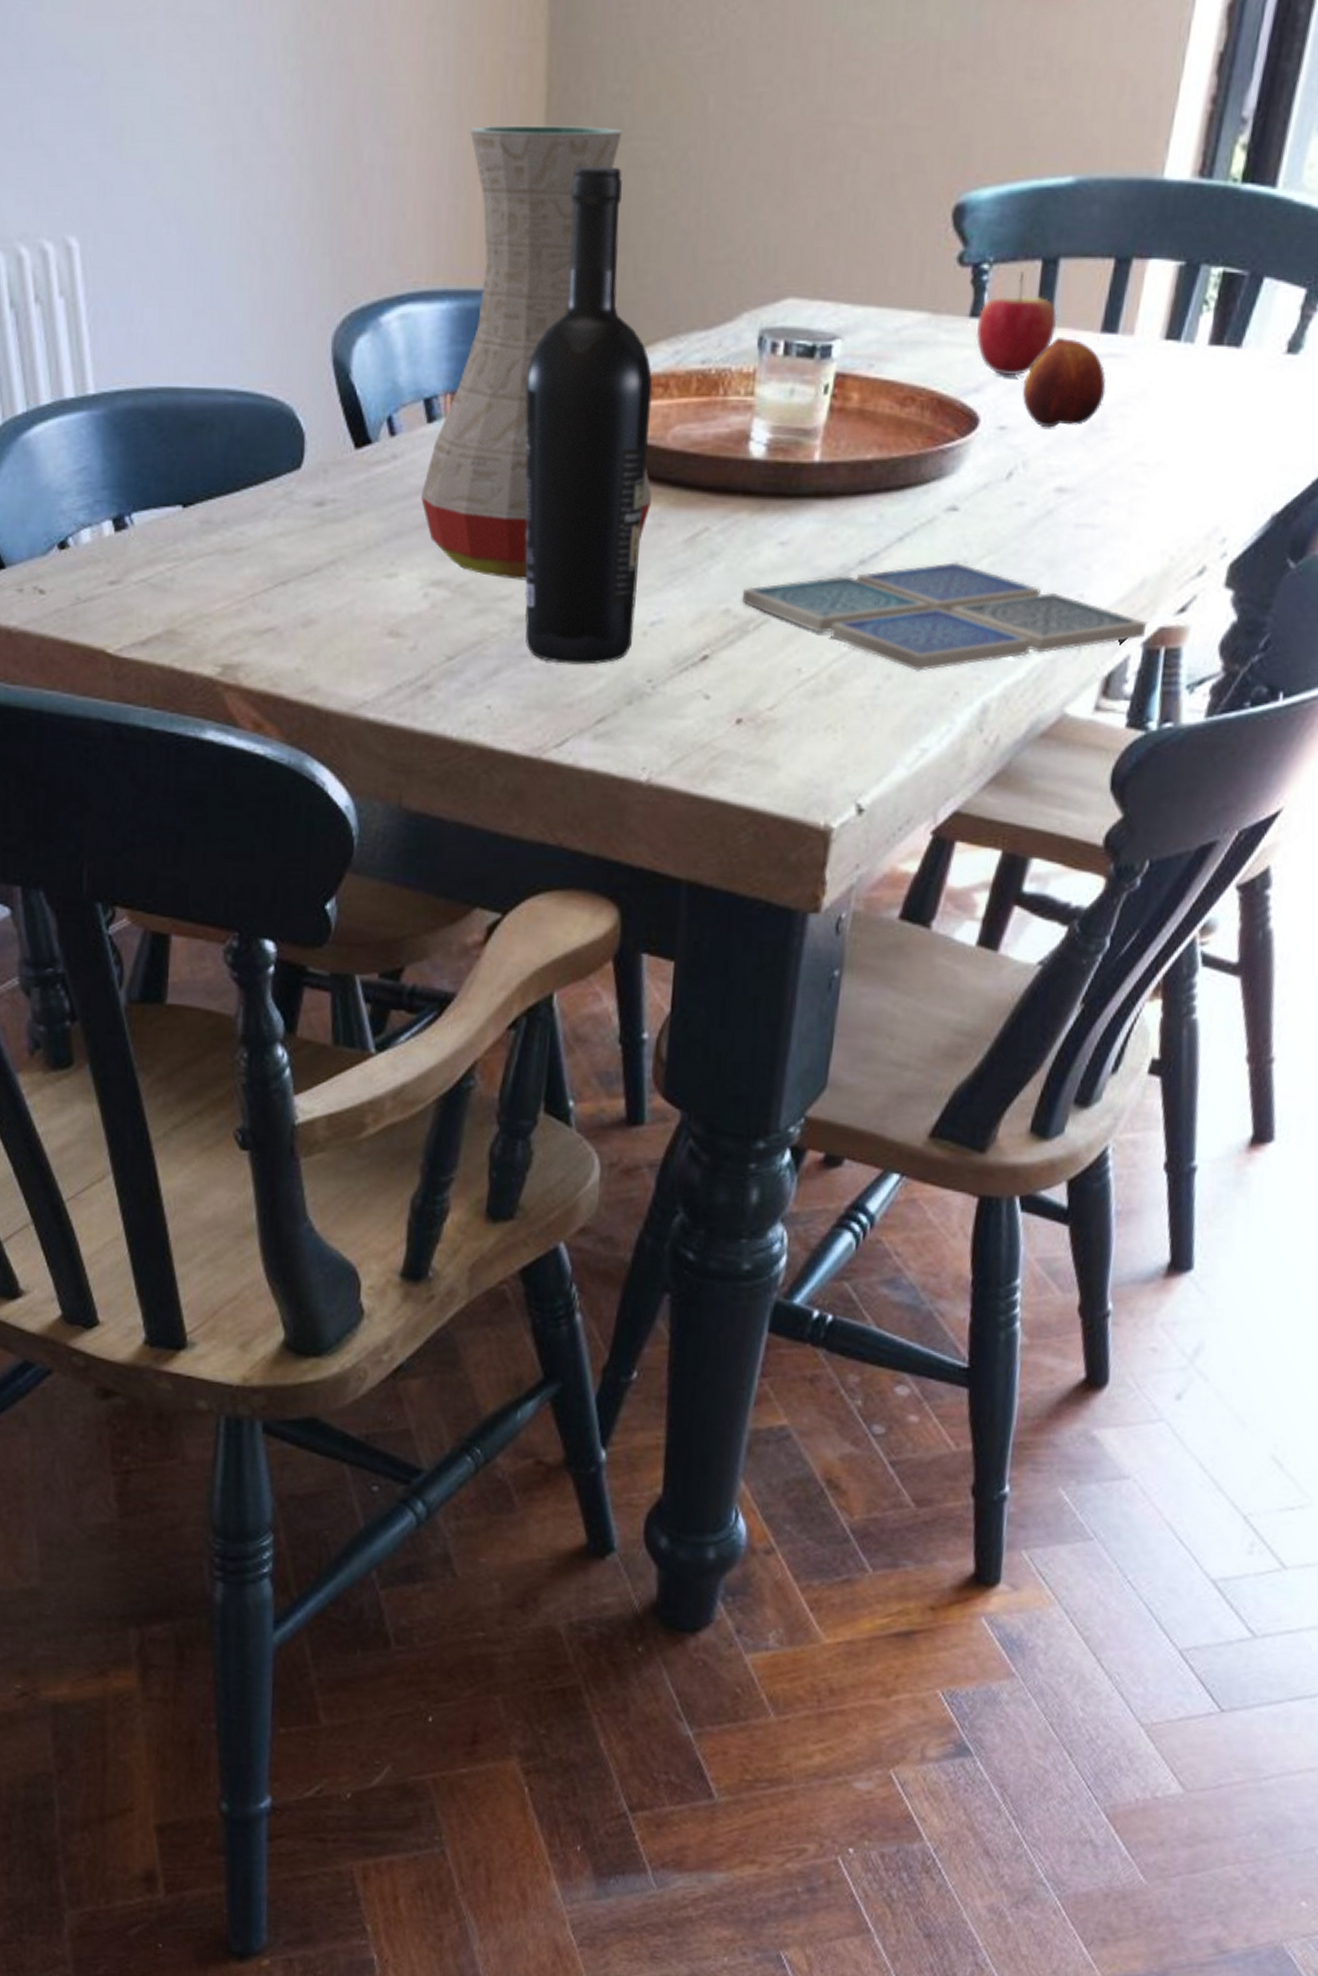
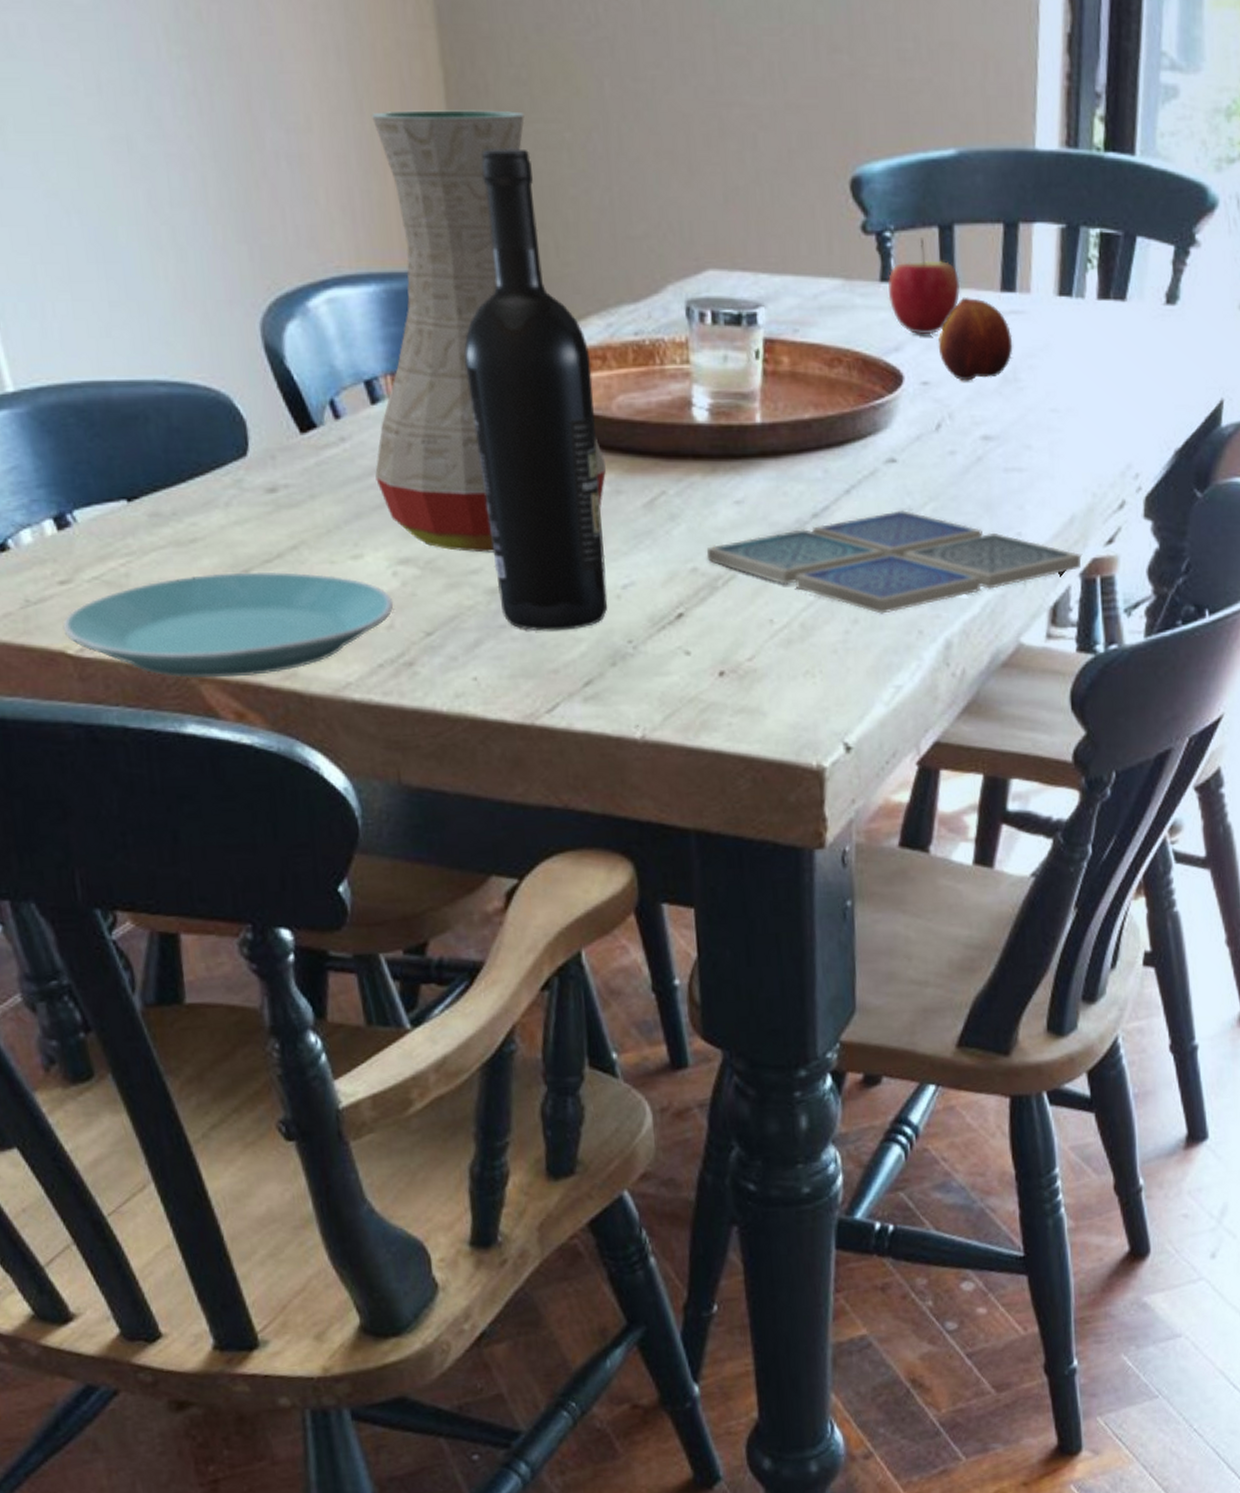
plate: none [106,583,420,688] -> present [62,571,394,678]

